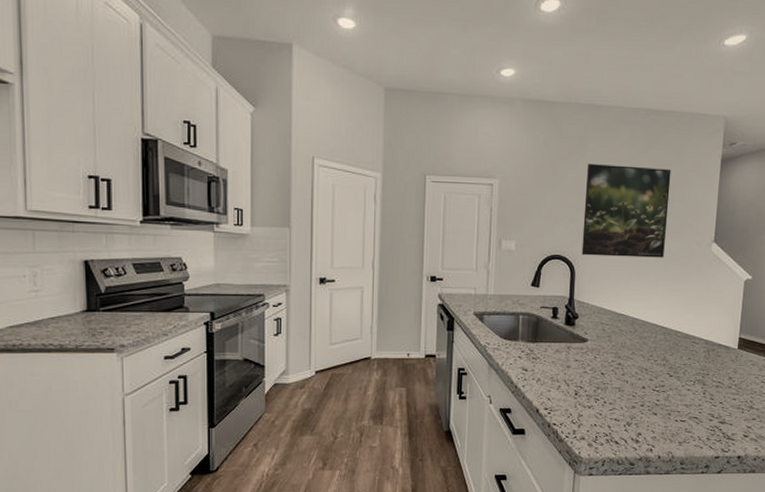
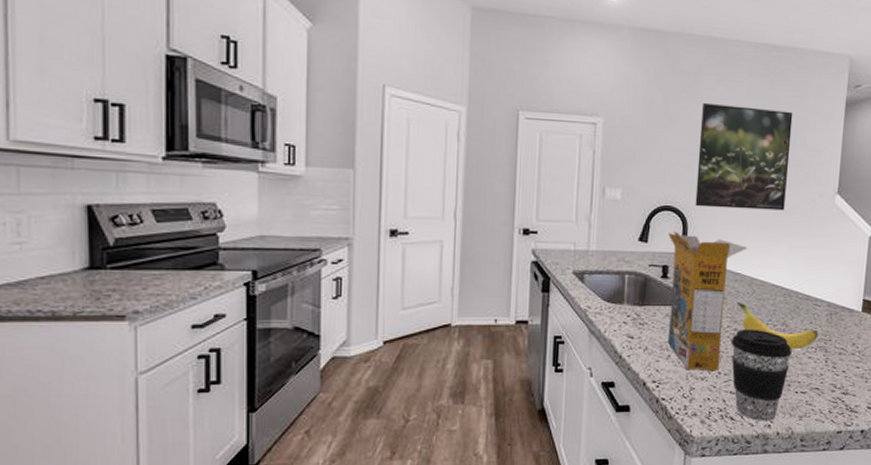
cereal box: none [557,277,630,401] -> present [667,231,748,372]
coffee cup: none [615,363,672,446] -> present [730,328,792,421]
banana: none [621,339,697,383] -> present [737,301,818,350]

